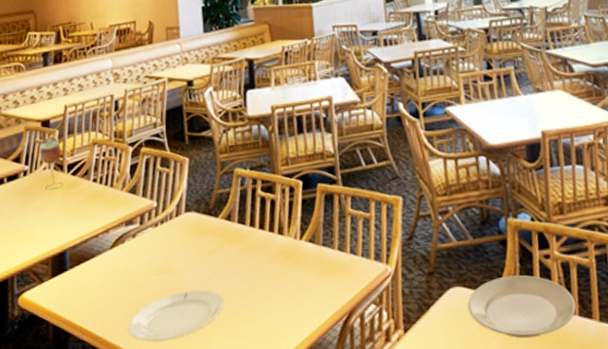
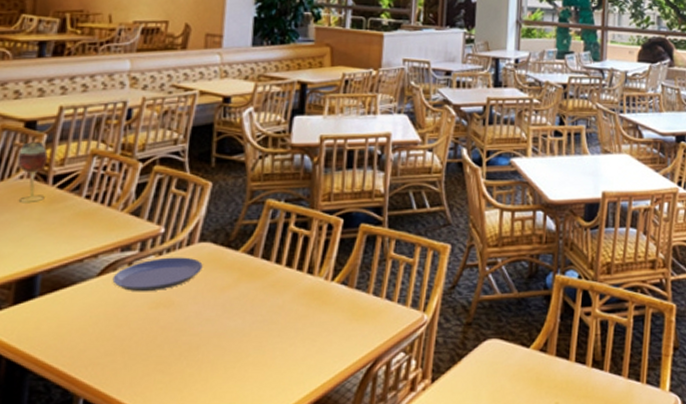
plate: none [122,226,191,261] -> present [112,257,203,292]
plate: present [127,289,224,342] -> none [105,327,232,383]
plate: present [468,275,577,338] -> none [502,330,609,392]

